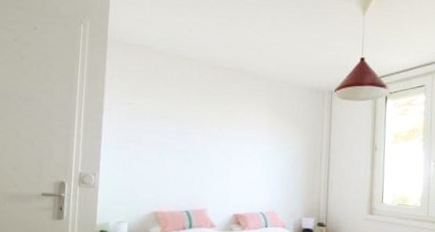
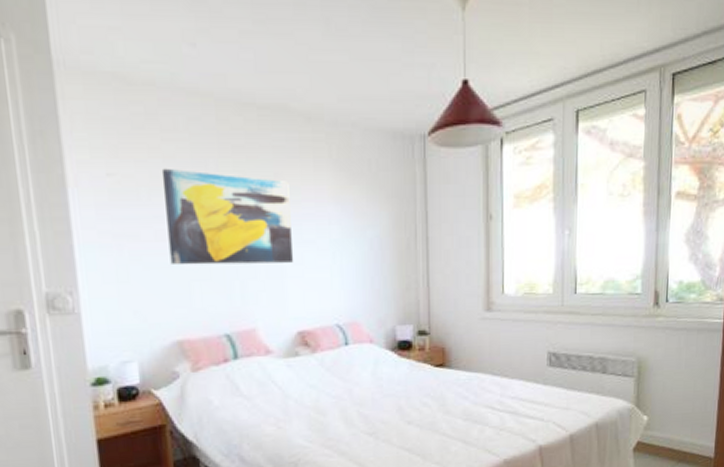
wall art: none [157,102,239,167] -> present [161,168,294,265]

